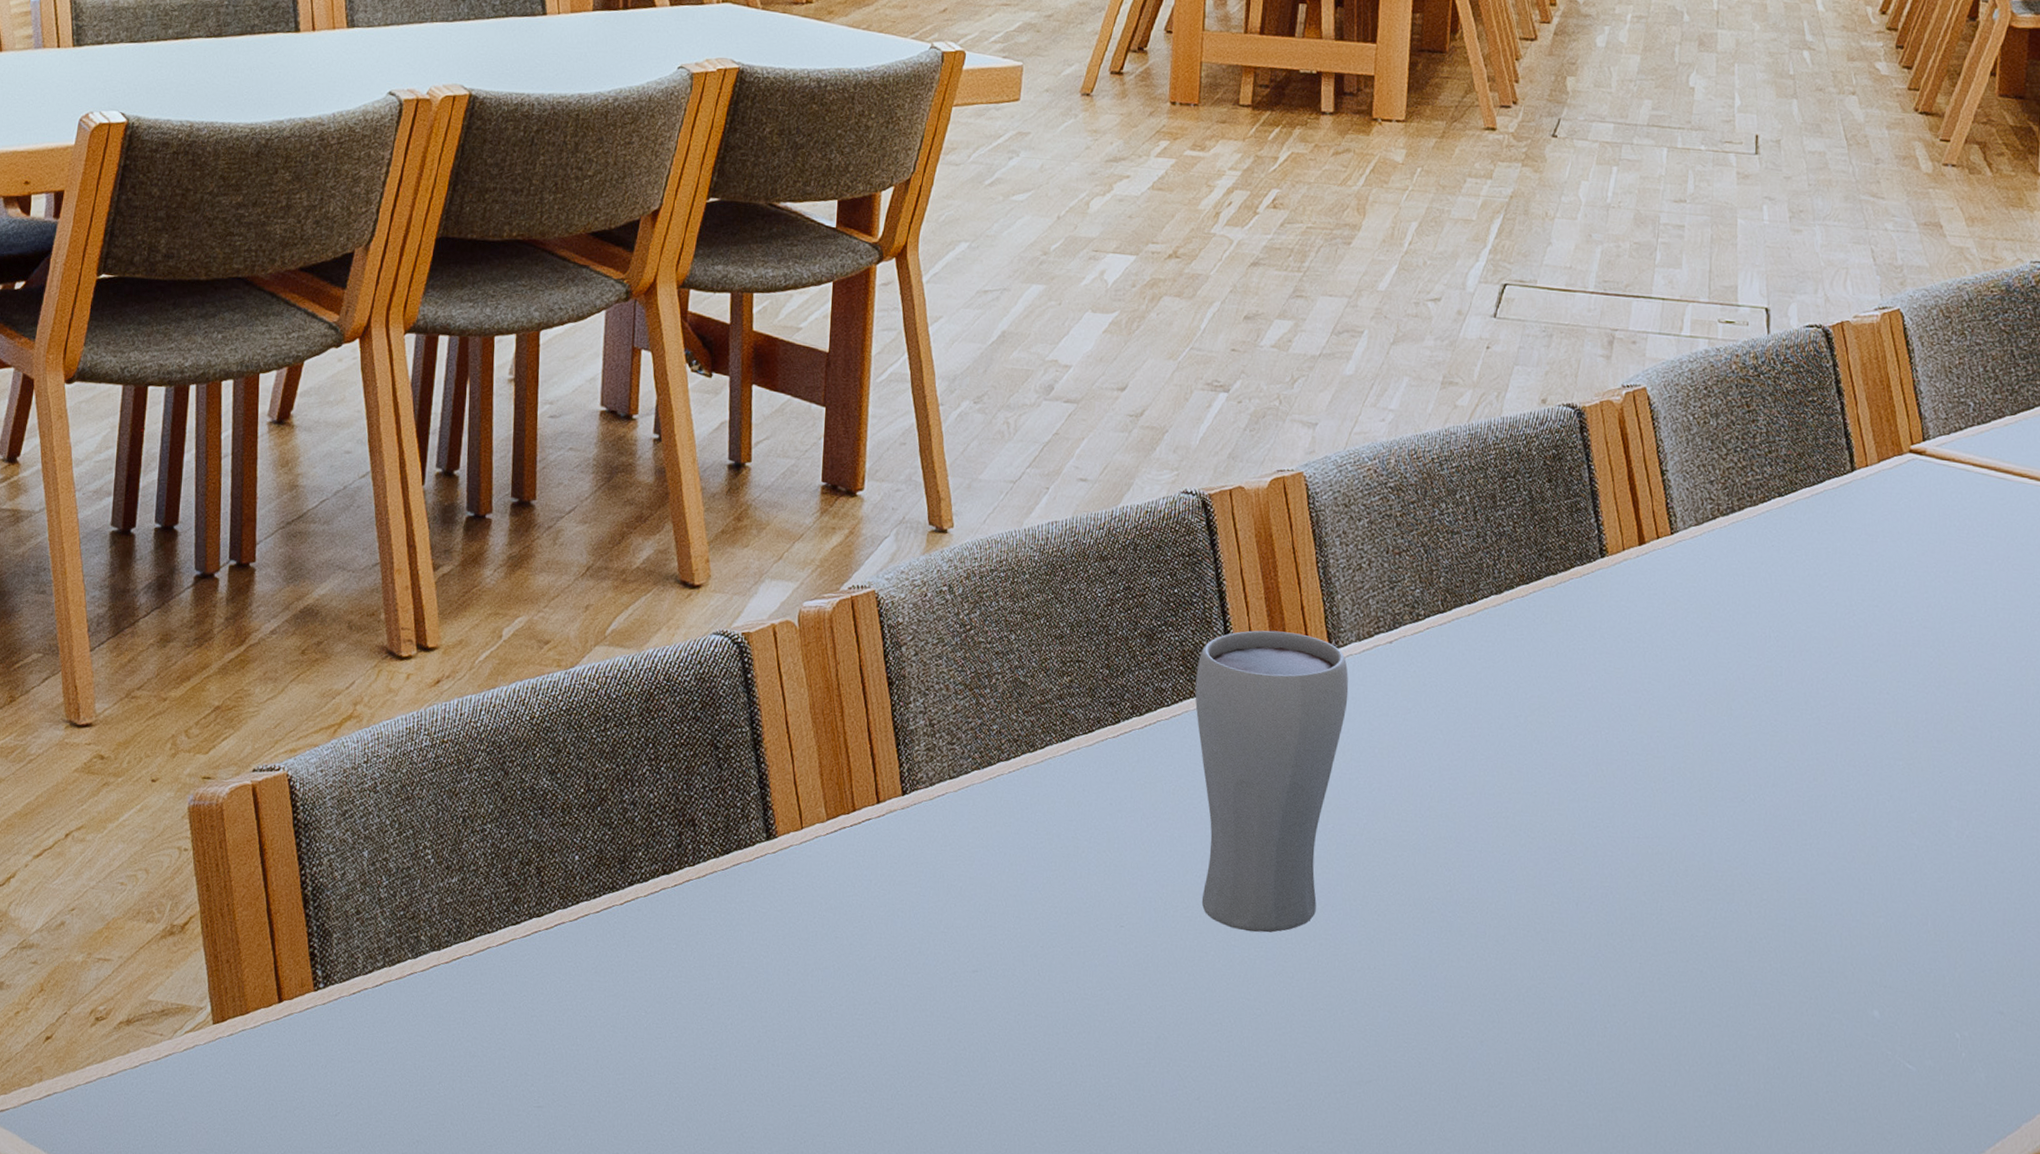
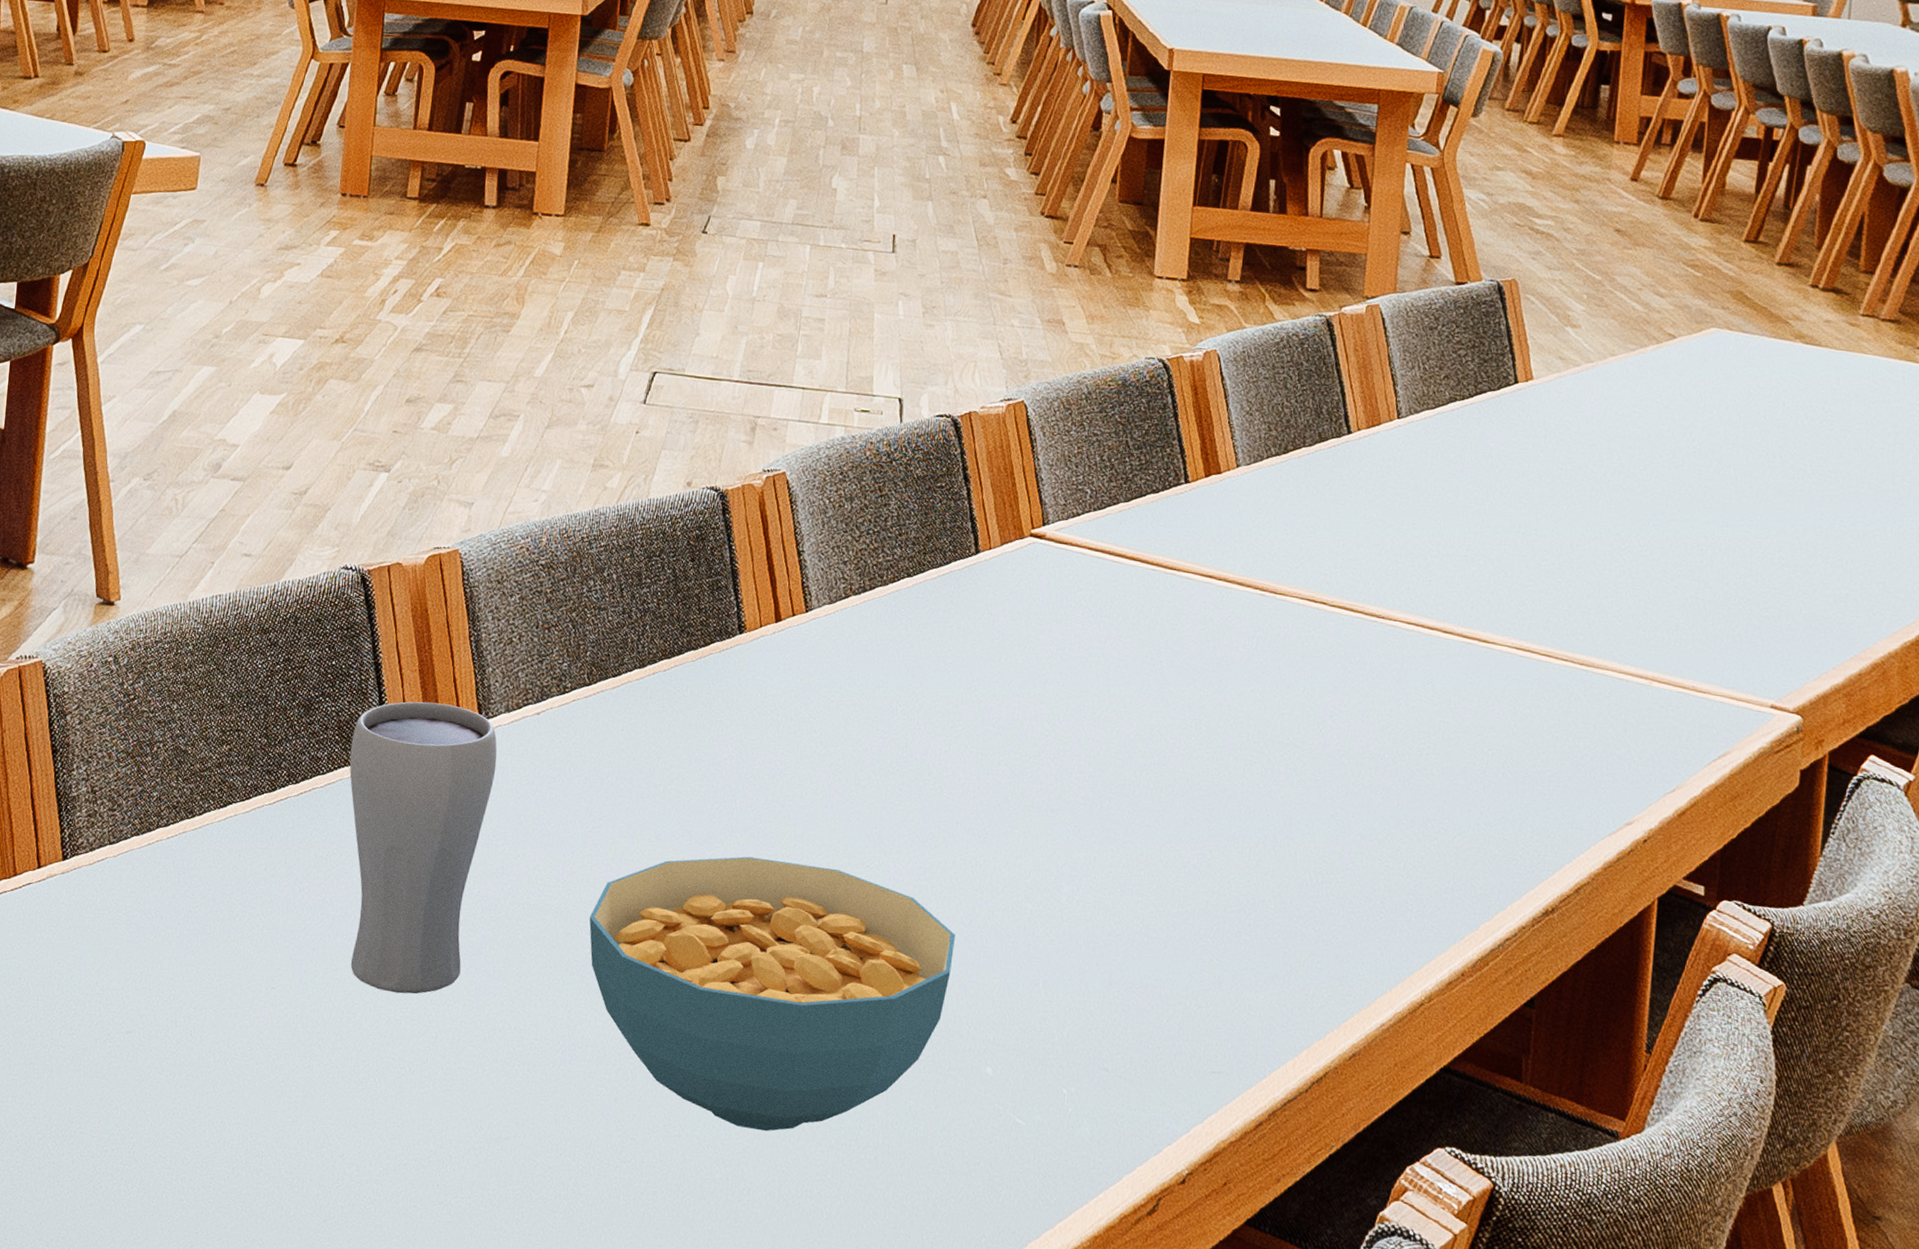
cereal bowl: none [1449,790,1837,1076] -> present [589,856,955,1132]

